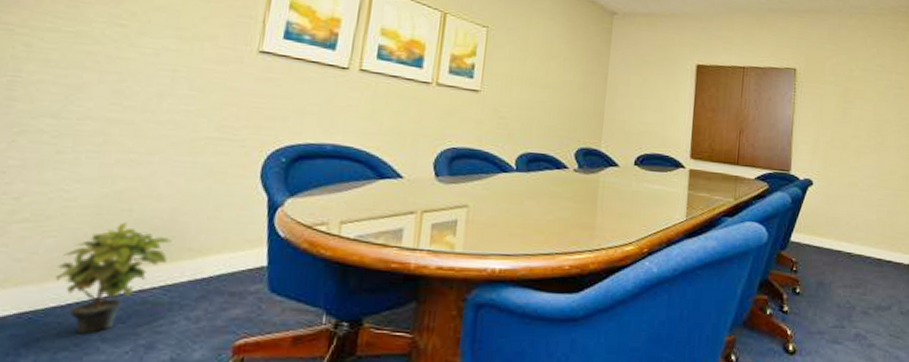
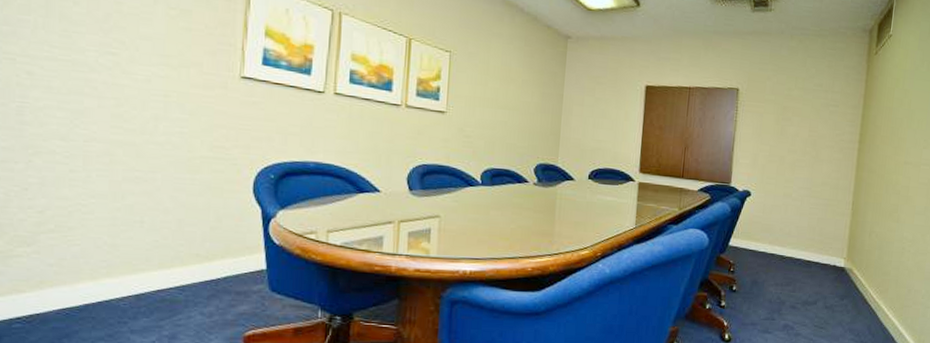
potted plant: present [55,222,172,333] -> none [85,232,181,326]

